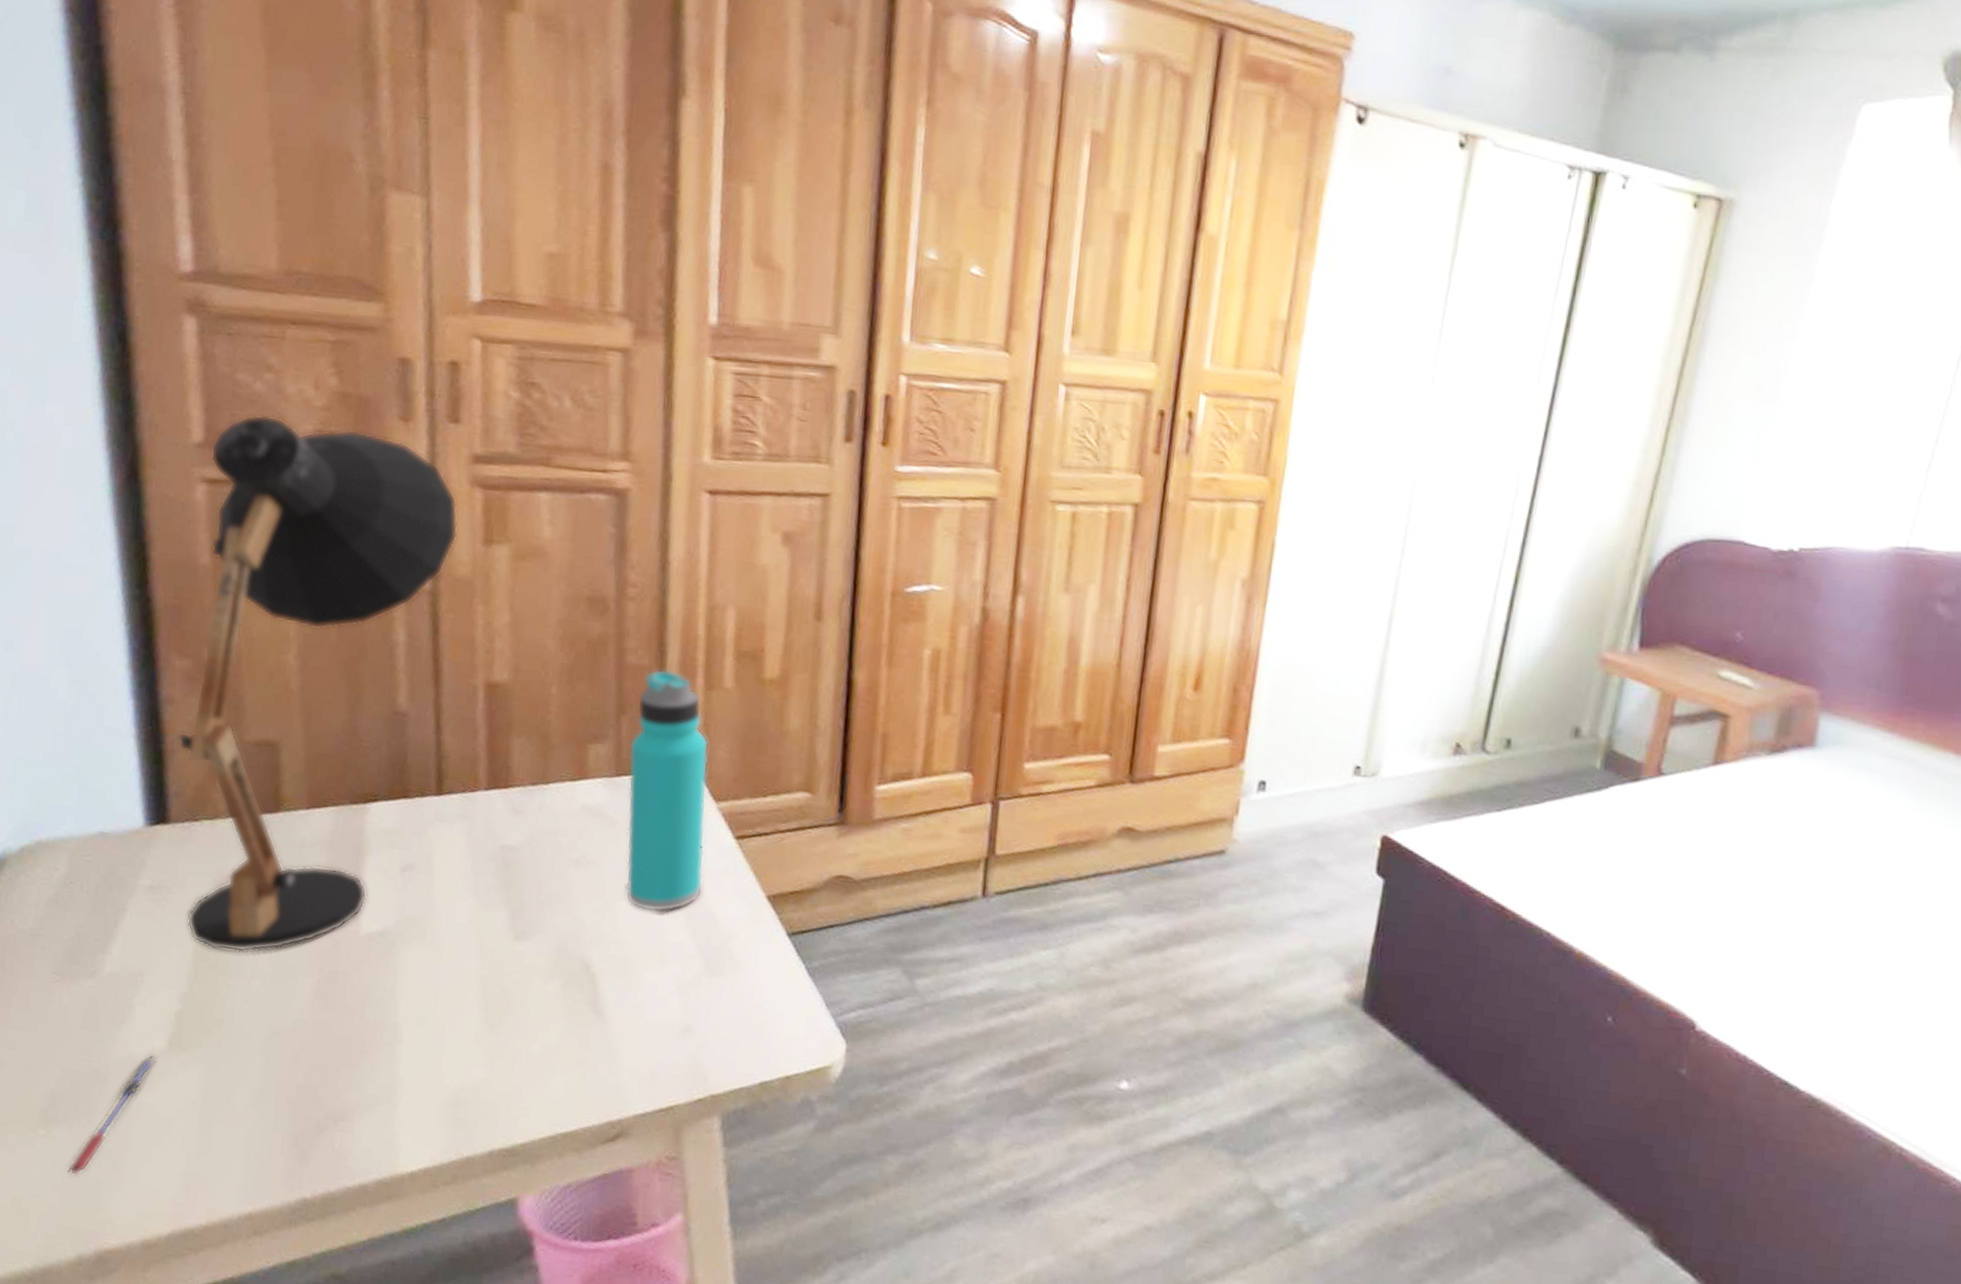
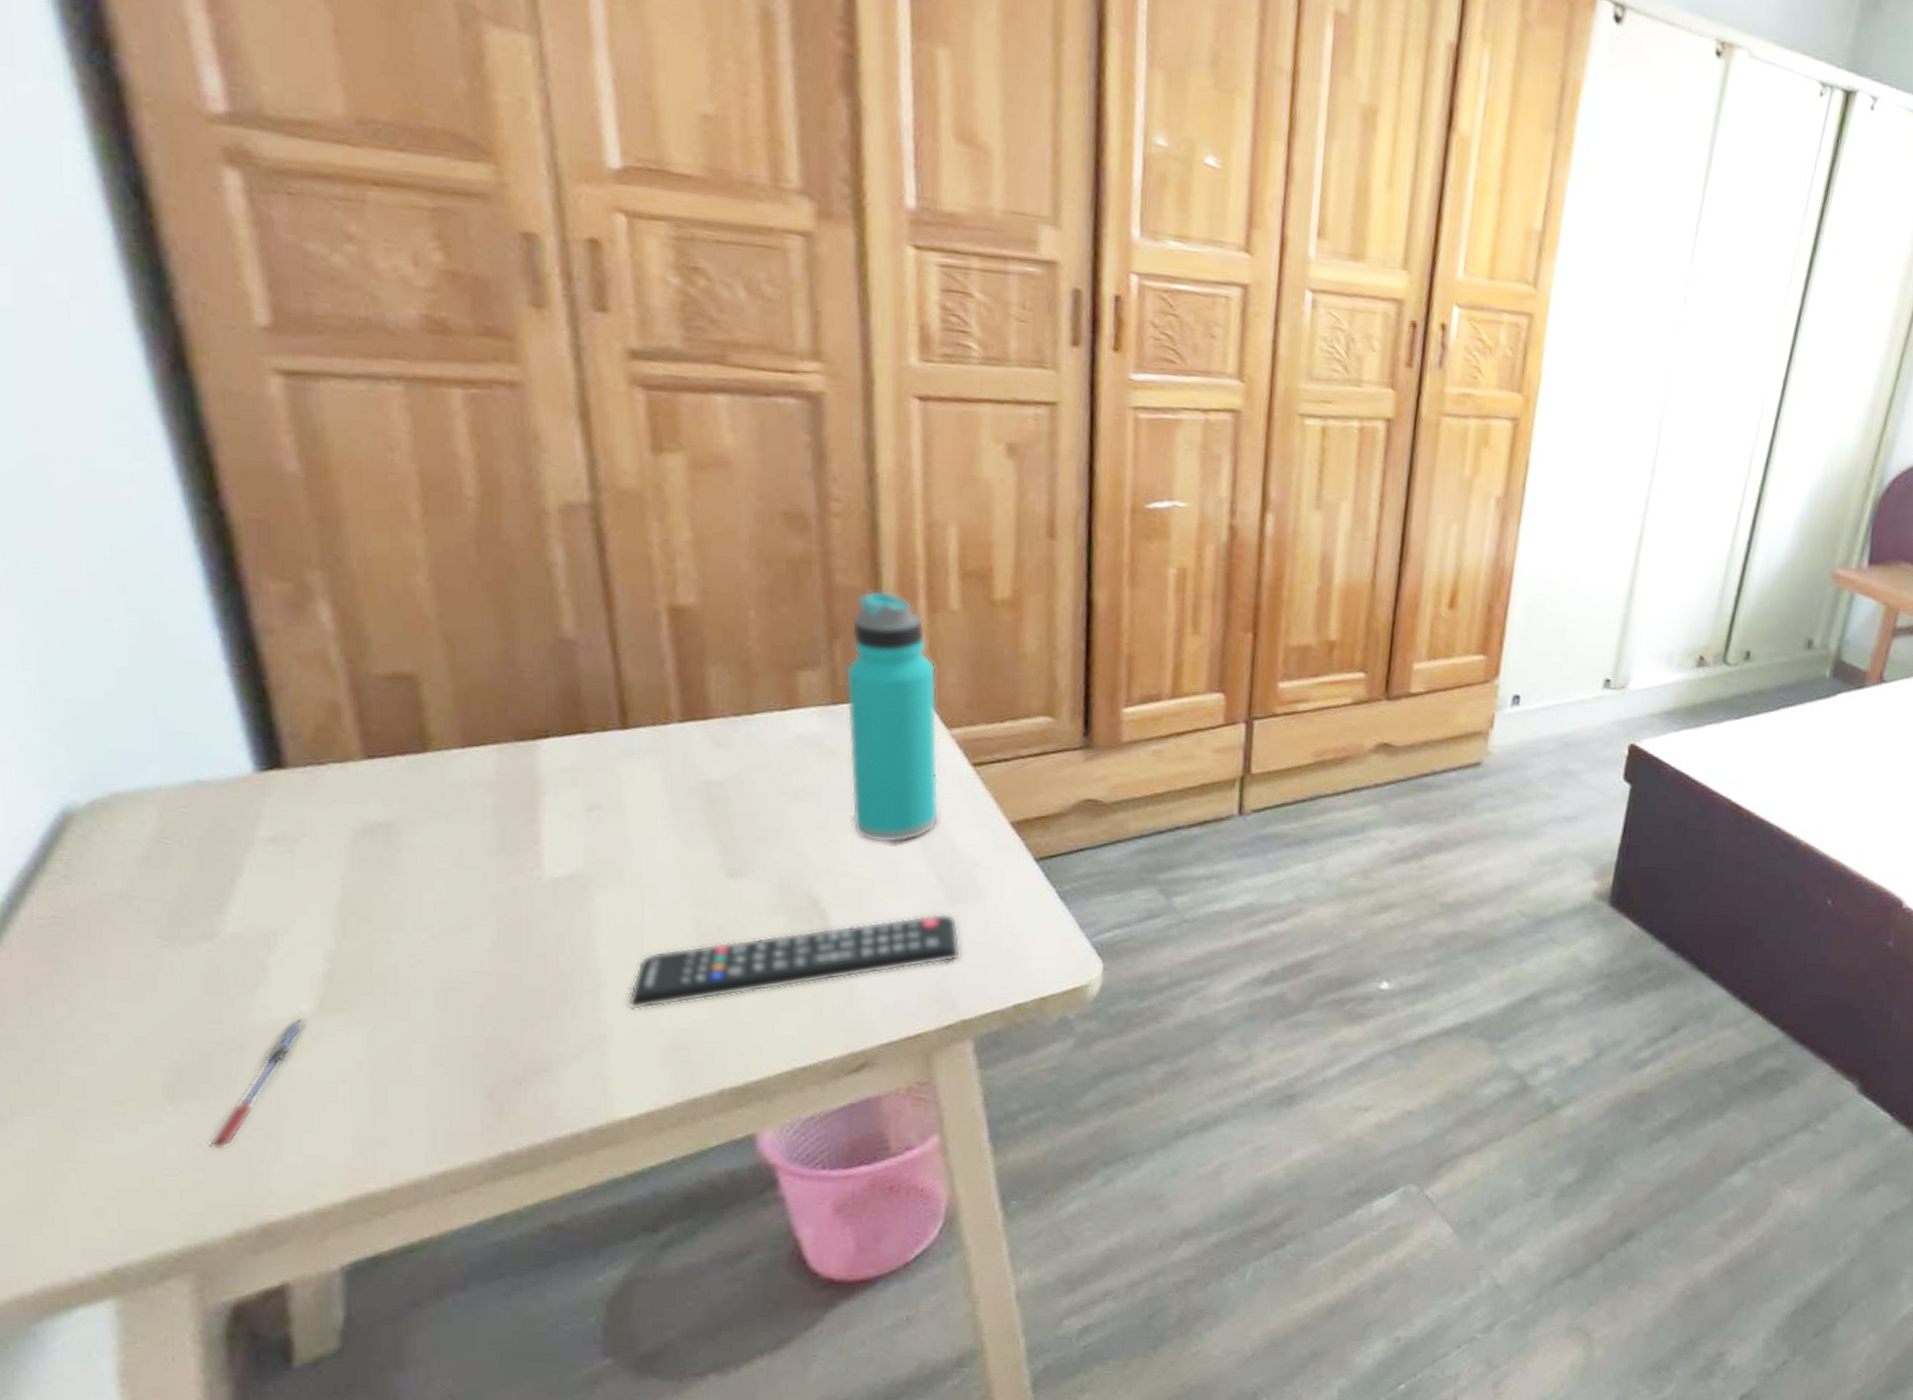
desk lamp: present [178,414,459,953] -> none [282,293,618,905]
remote control: none [418,984,715,1066] -> present [627,913,962,1011]

